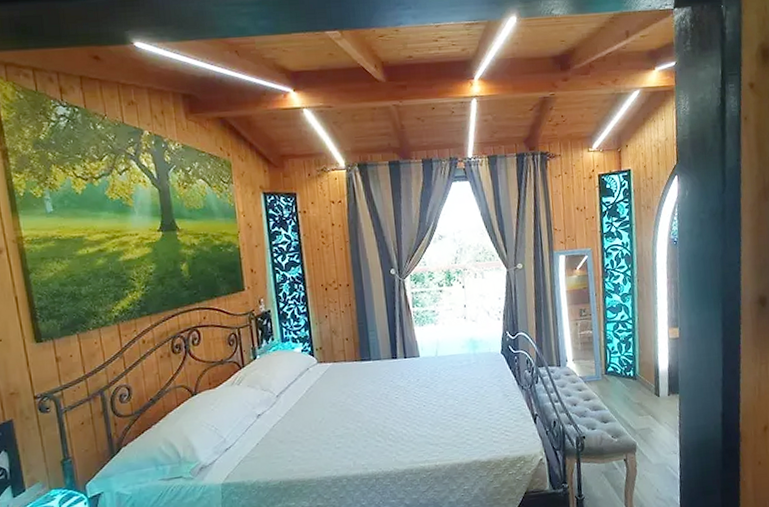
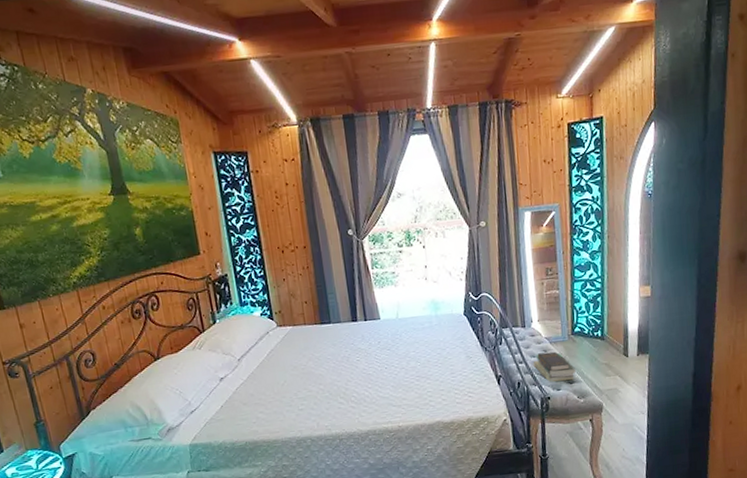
books: none [568,390,610,421] -> present [533,351,577,382]

